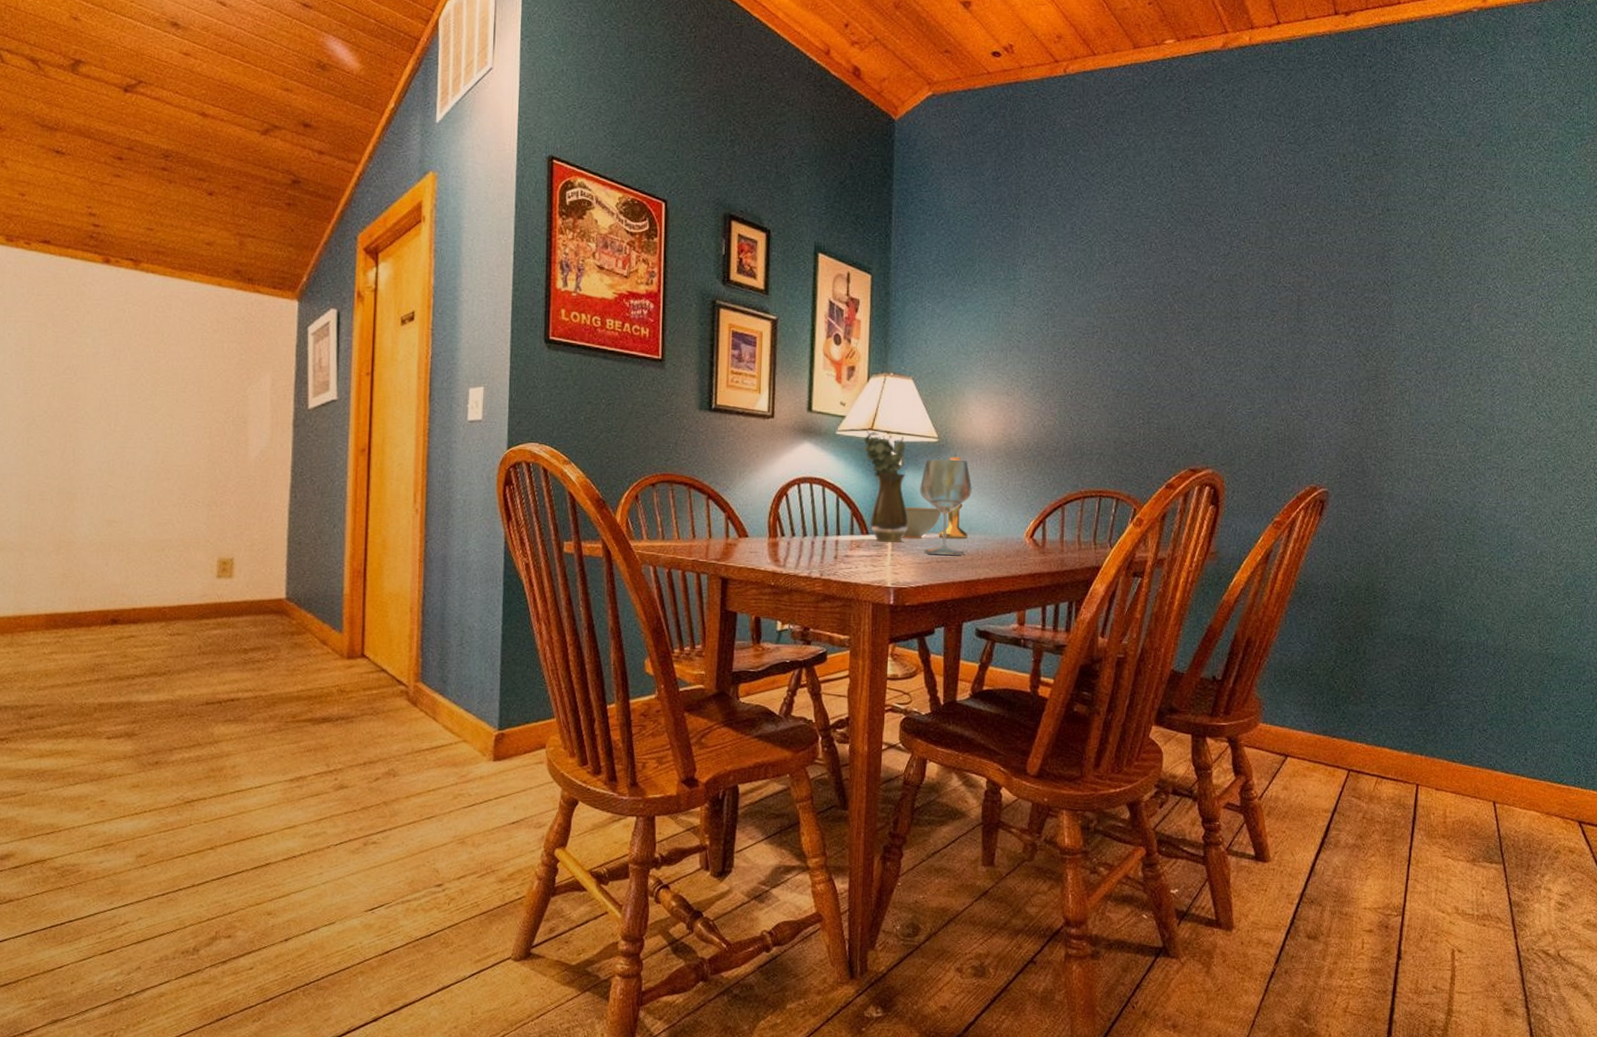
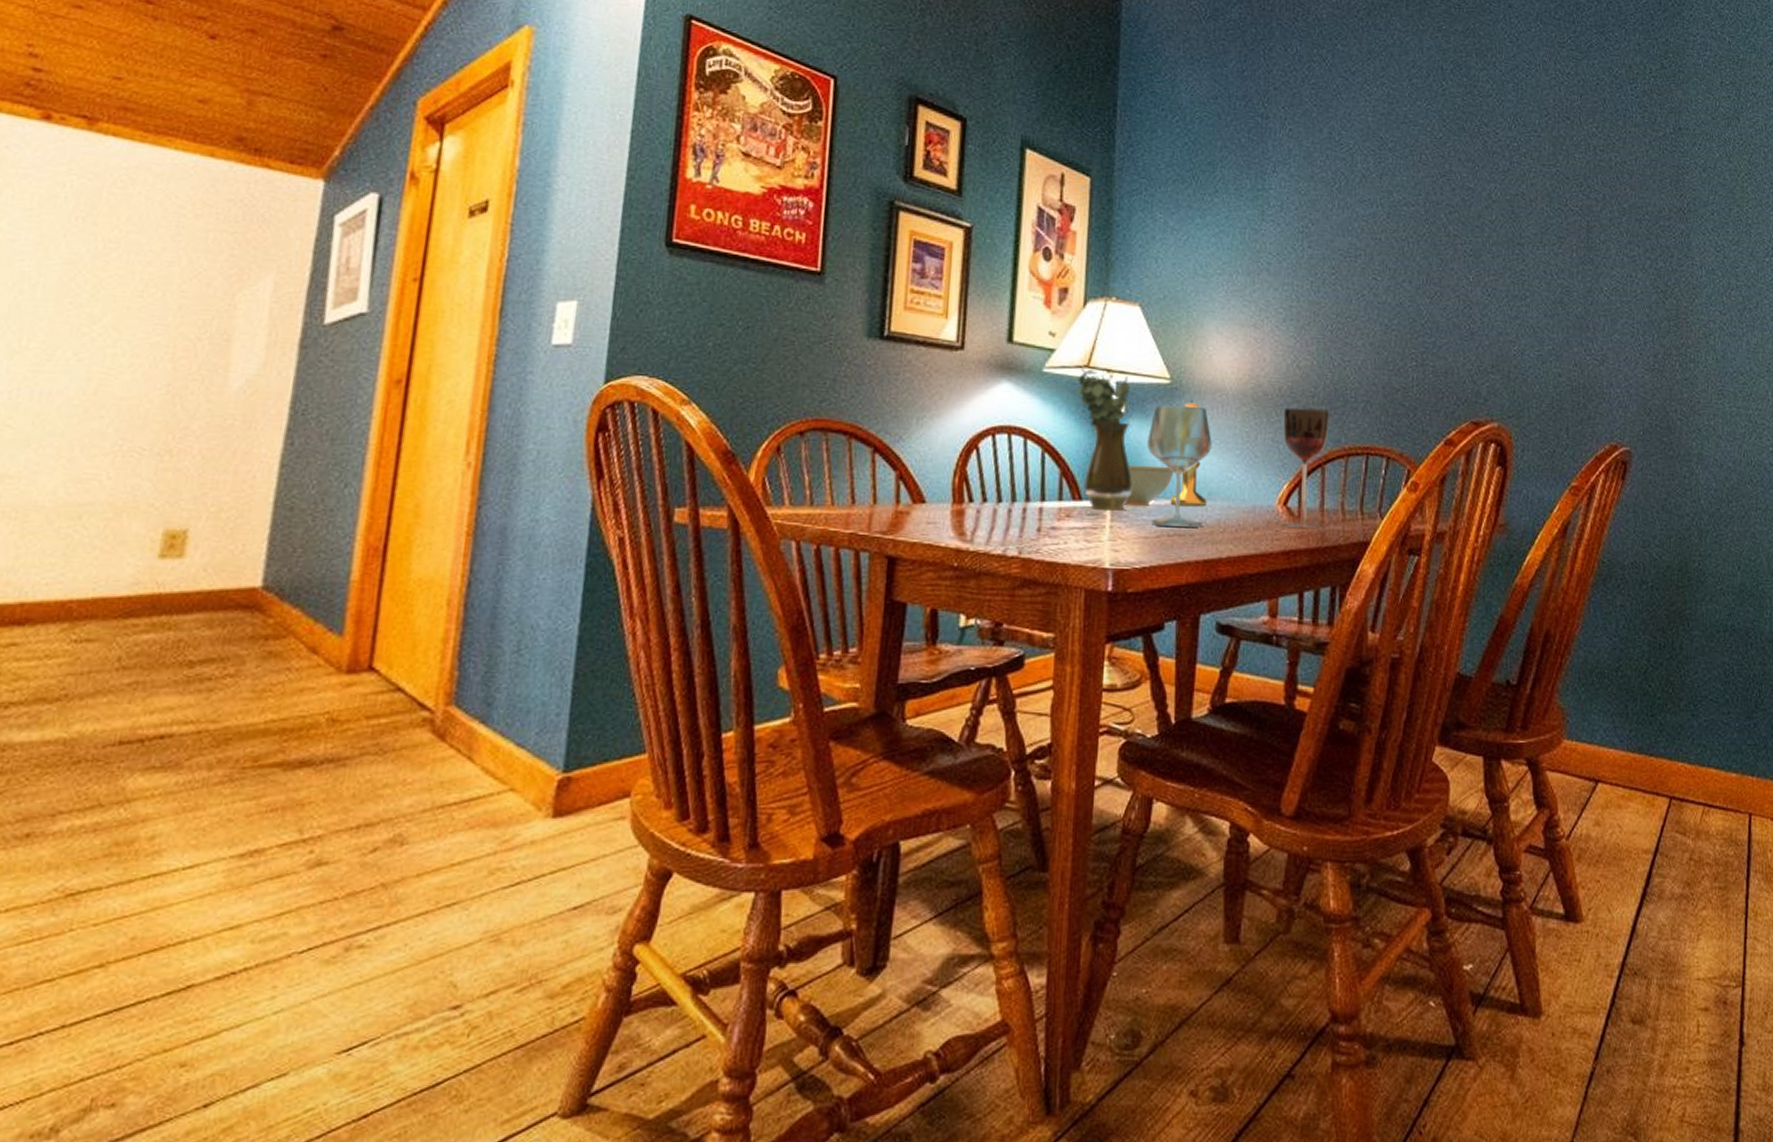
wineglass: none [1028,459,1069,557] -> present [1281,407,1330,530]

